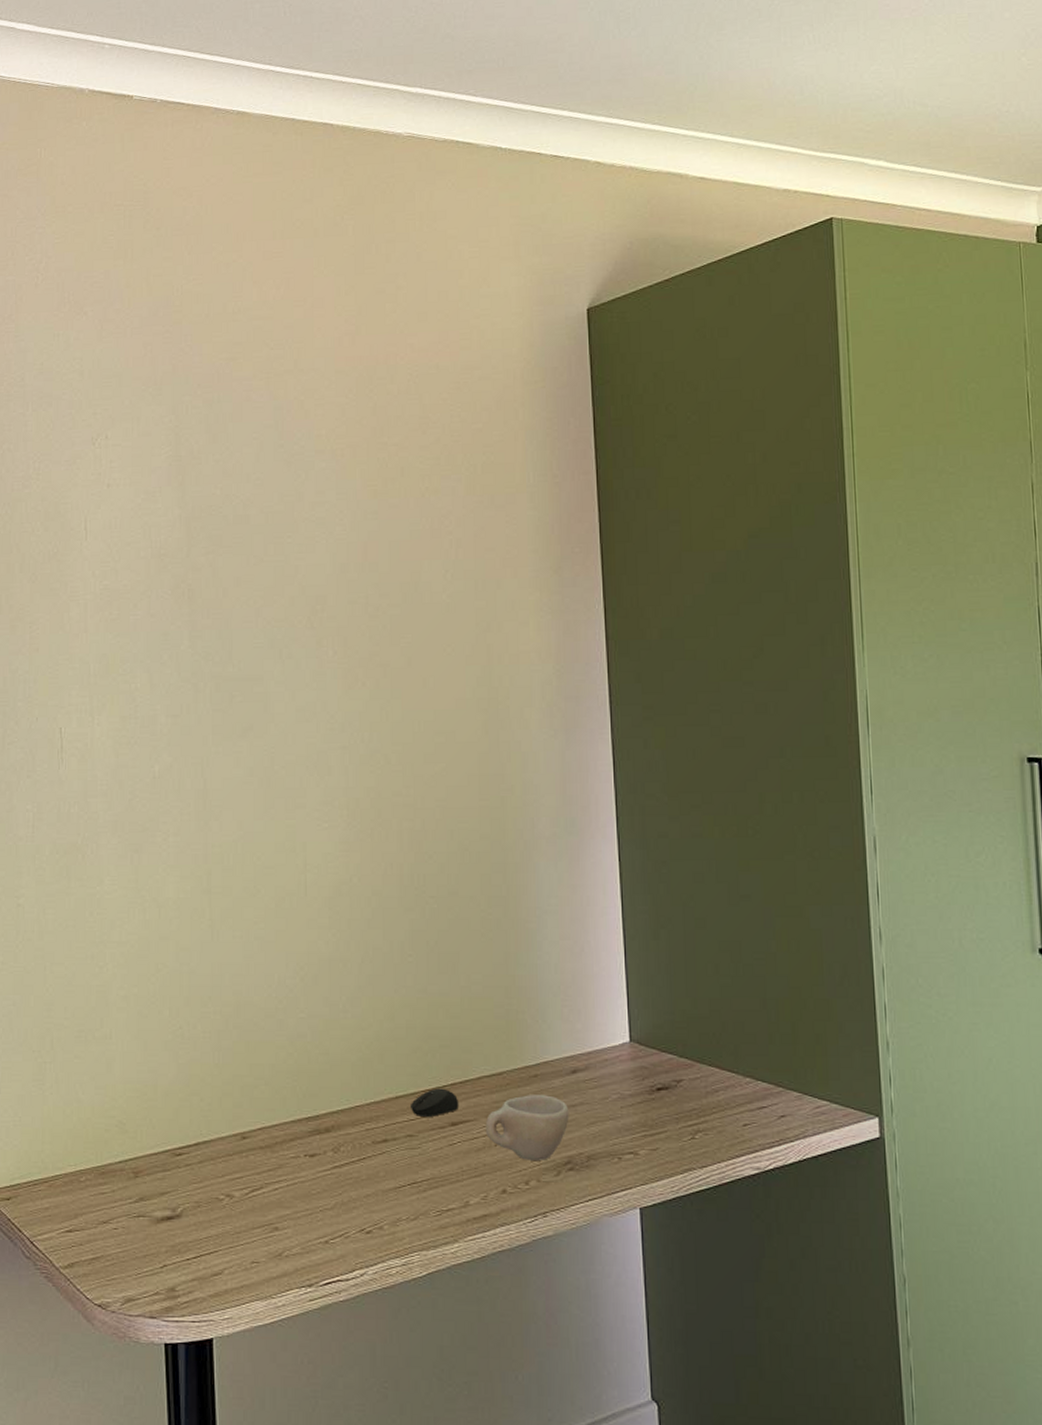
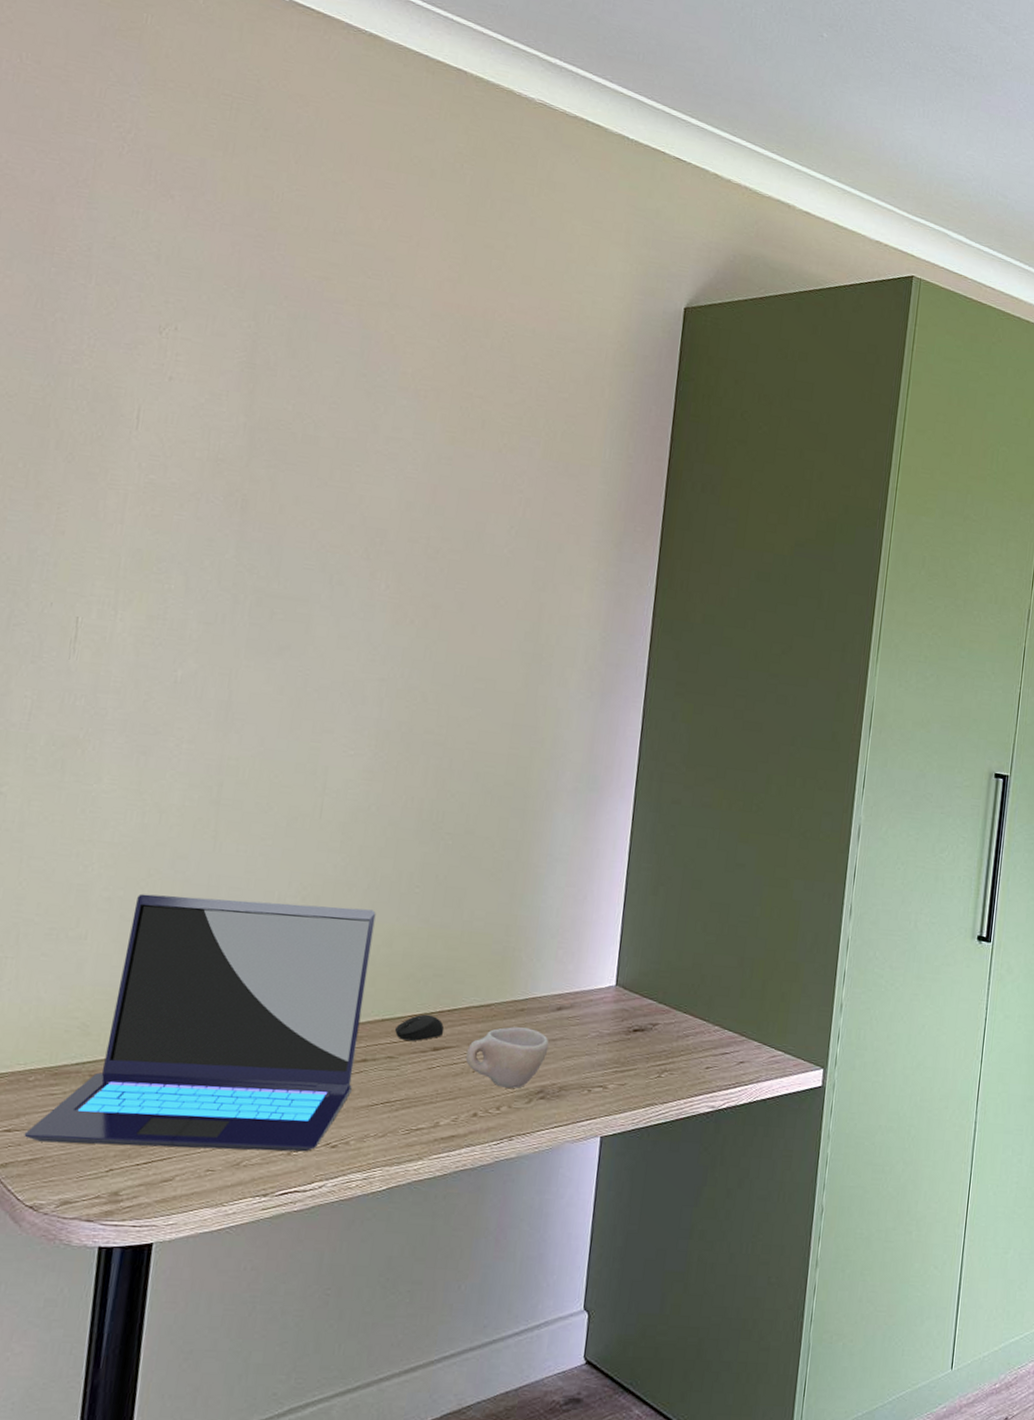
laptop: none [84,984,377,1241] -> present [24,894,376,1152]

